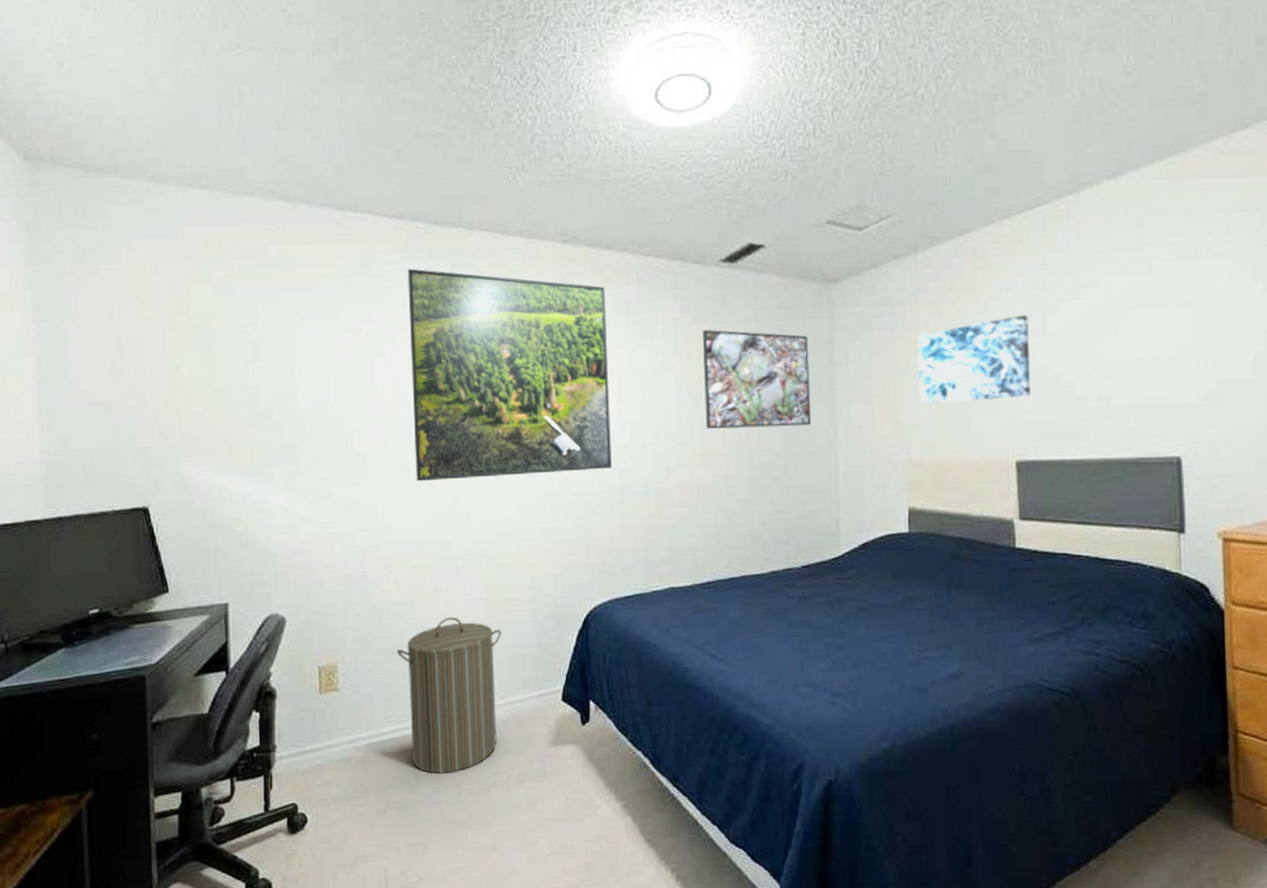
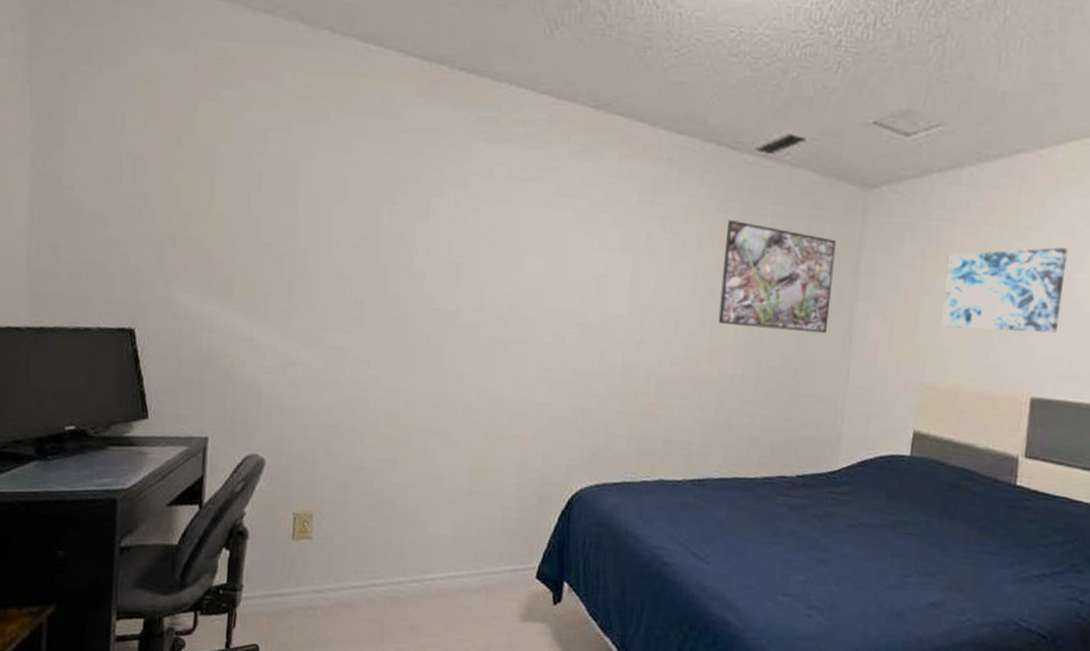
laundry hamper: present [397,617,502,774] -> none [374,480,483,635]
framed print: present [407,268,612,482] -> none [413,114,633,351]

